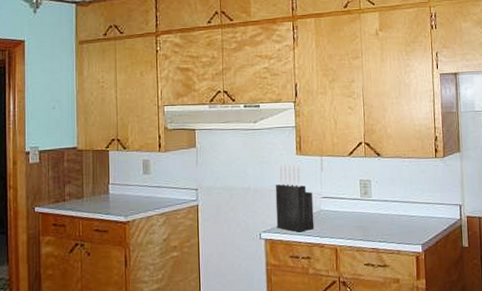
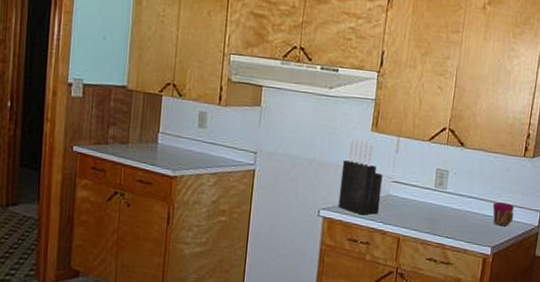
cup: none [415,202,437,224] -> present [492,202,514,227]

